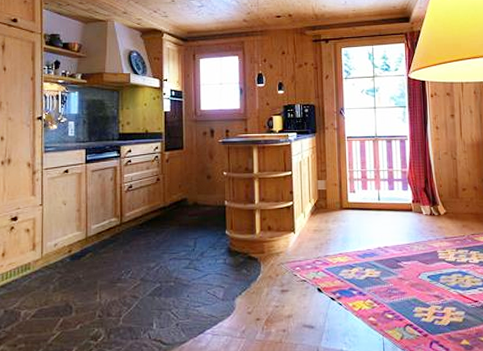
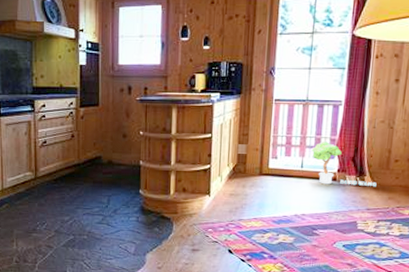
potted tree: none [385,173,450,216] -> present [311,140,377,187]

